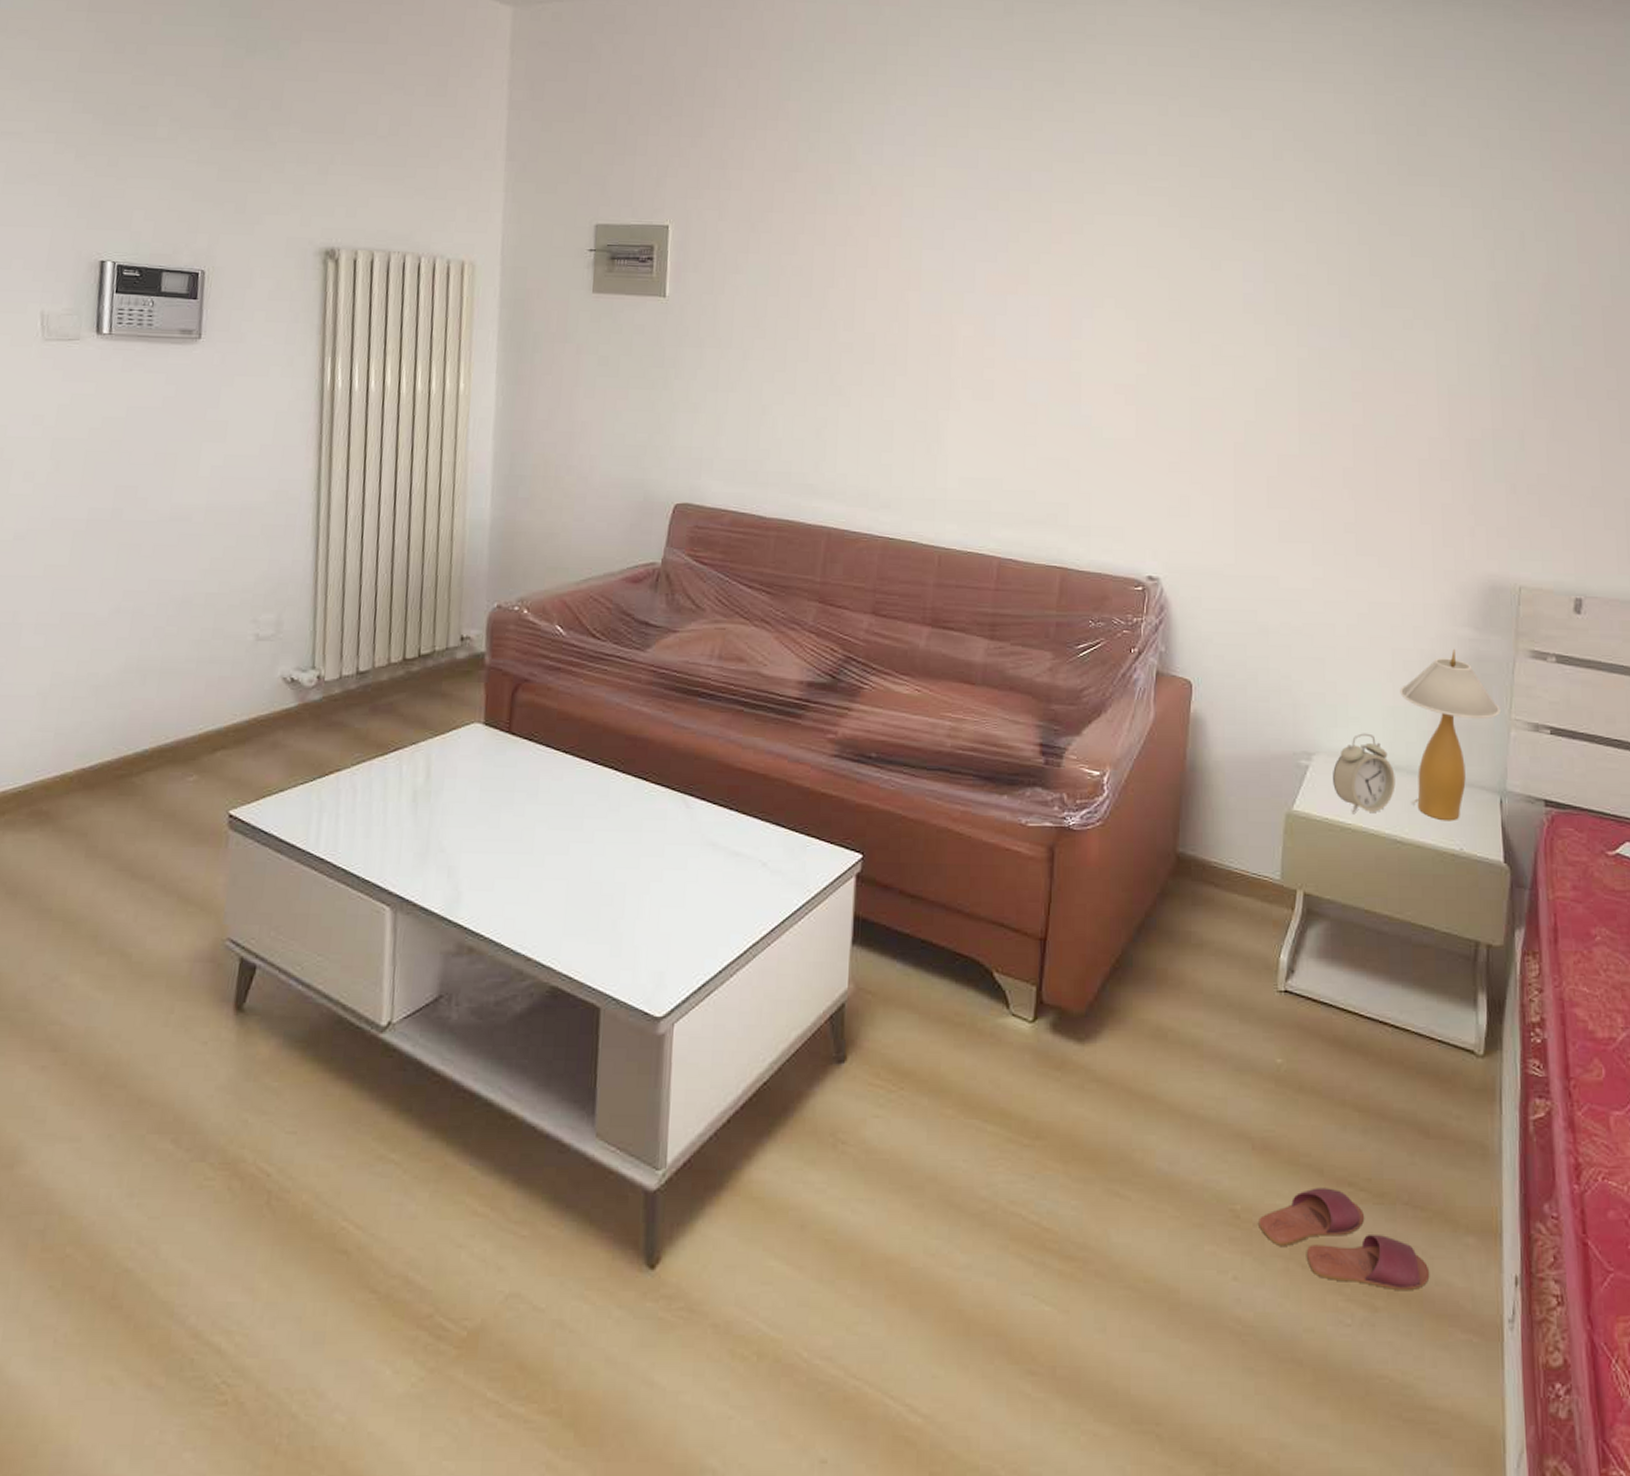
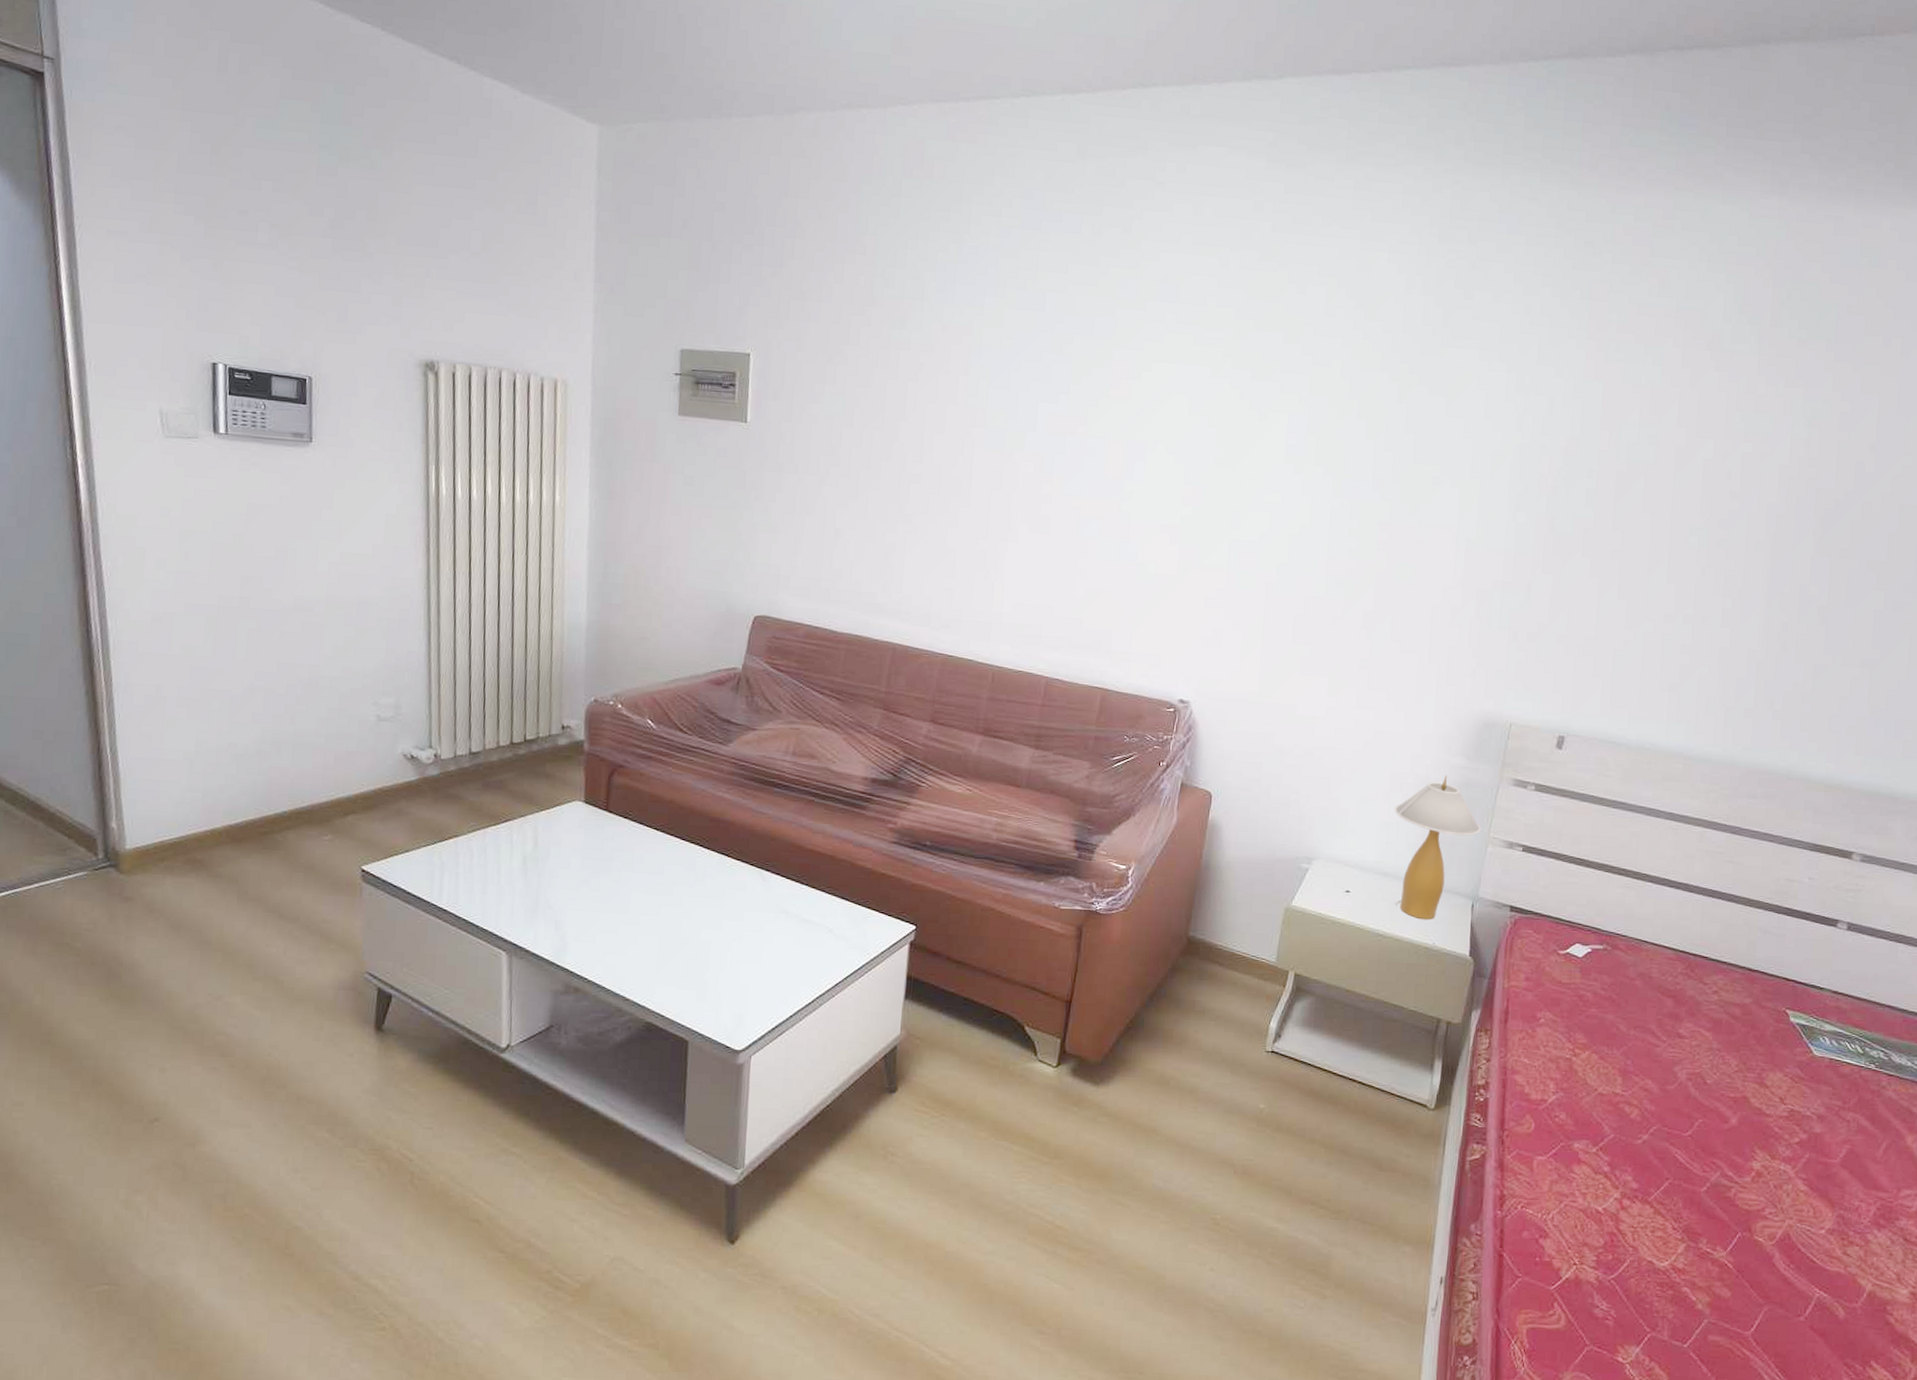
slippers: present [1259,1187,1430,1291] -> none [1234,1204,1372,1285]
alarm clock: present [1333,733,1396,813] -> none [1328,843,1383,910]

